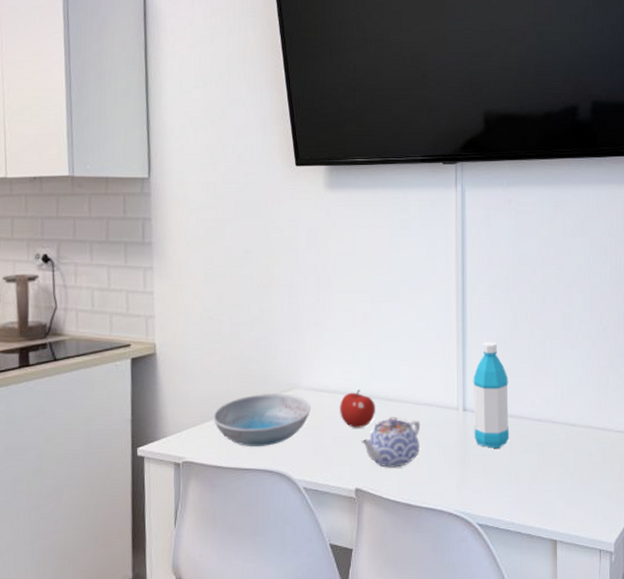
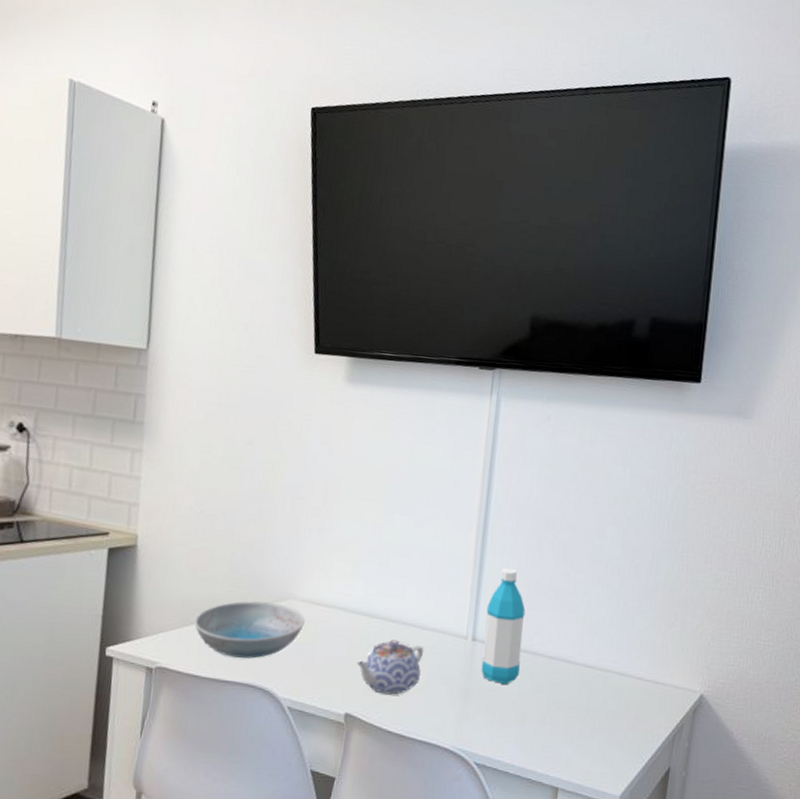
fruit: present [340,389,376,428] -> none [336,607,377,649]

